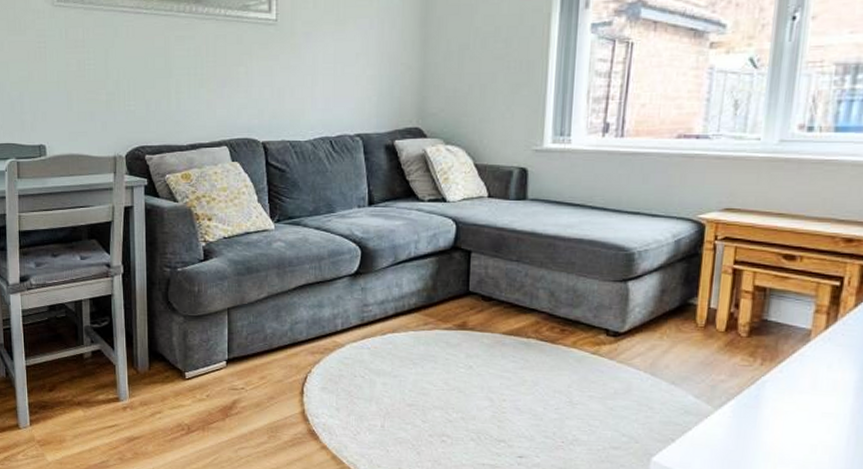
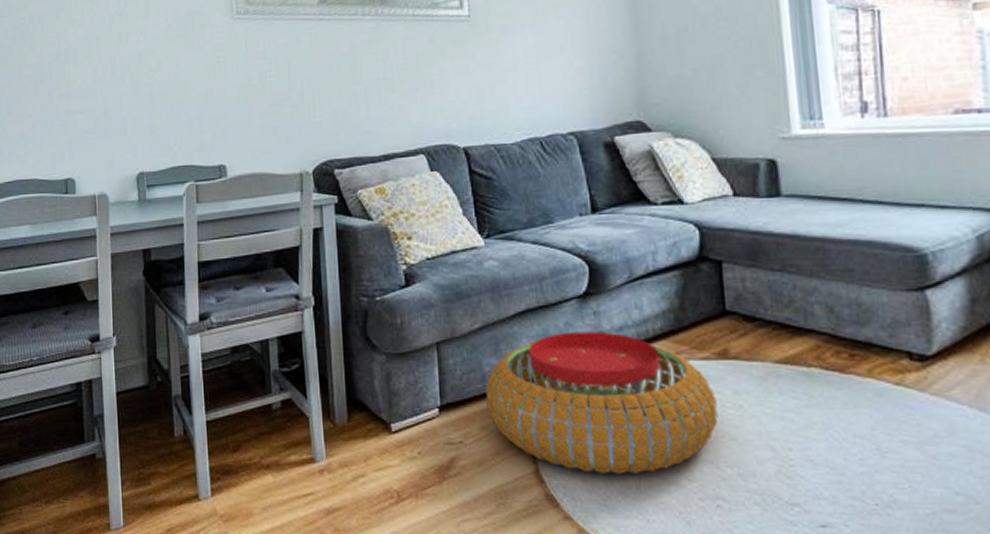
pouf: none [266,303,452,416] -> present [485,331,718,475]

